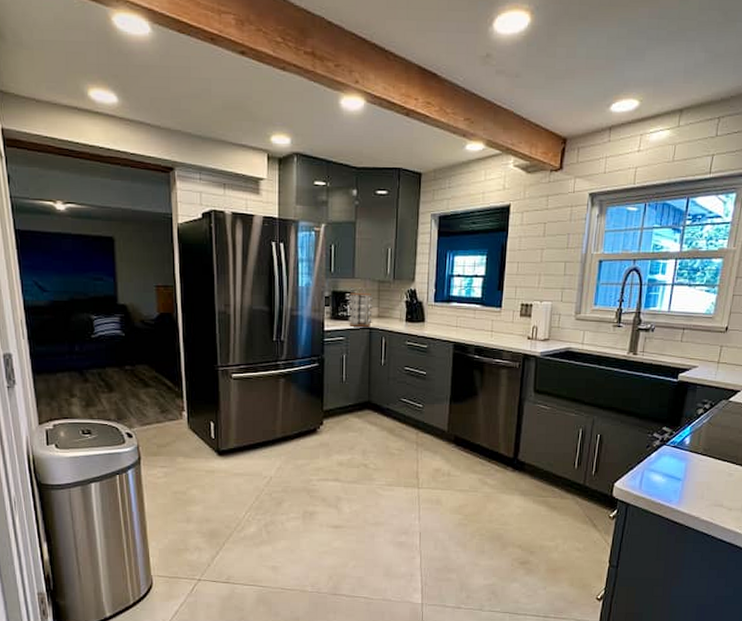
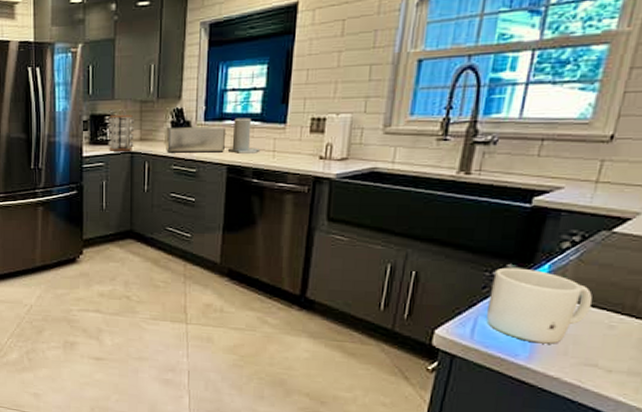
toaster: none [401,306,453,331] -> present [166,126,227,153]
paper towel: none [454,301,480,334] -> present [227,118,259,155]
mug: none [649,430,718,490] -> present [486,267,592,344]

